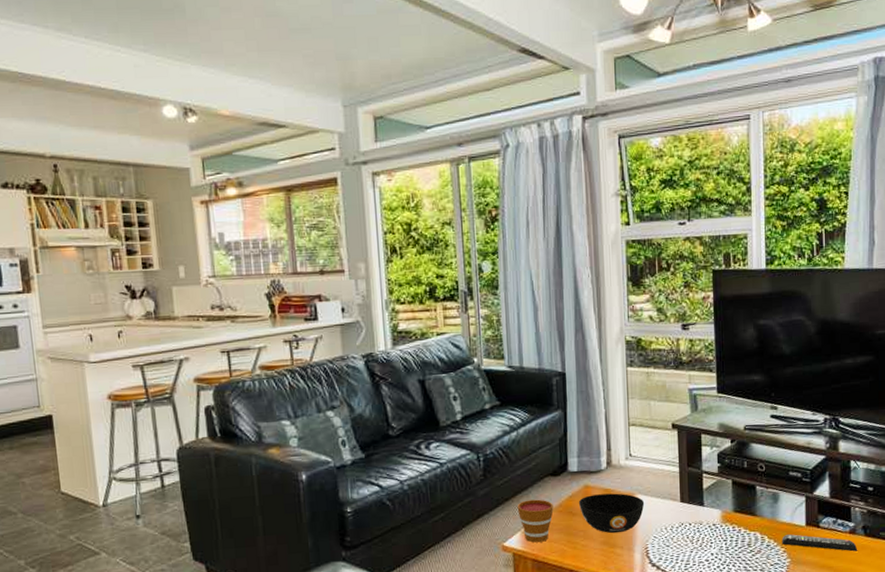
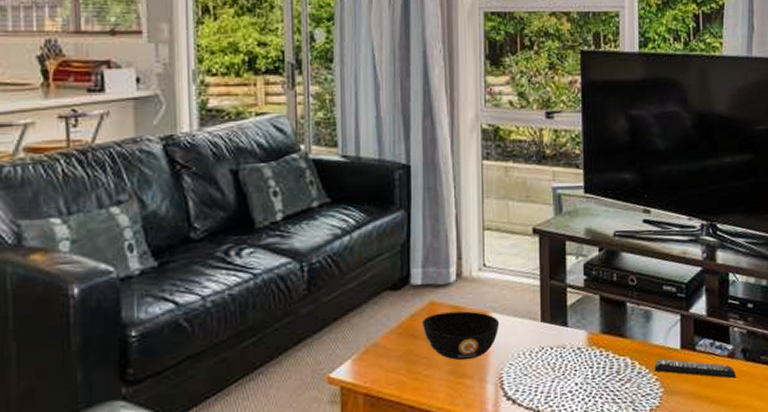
cup: present [517,499,554,543] -> none [347,319,392,373]

